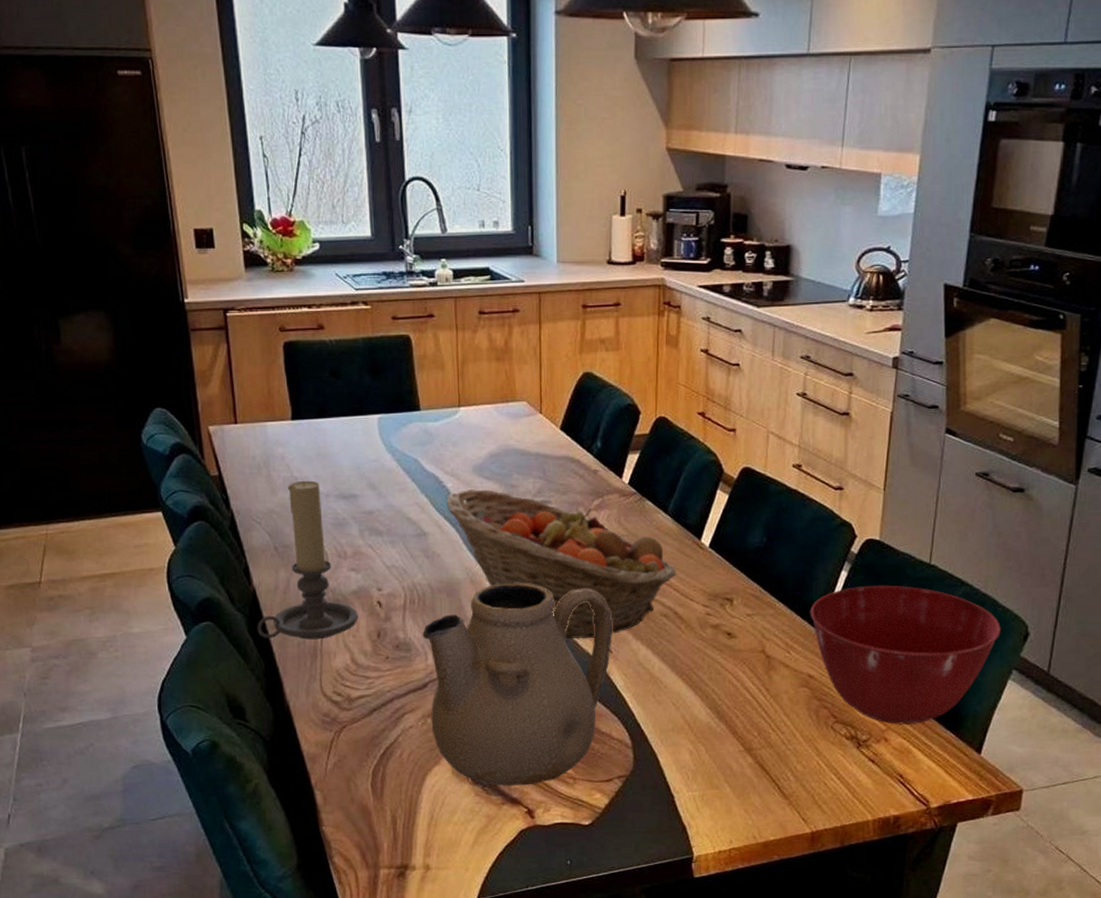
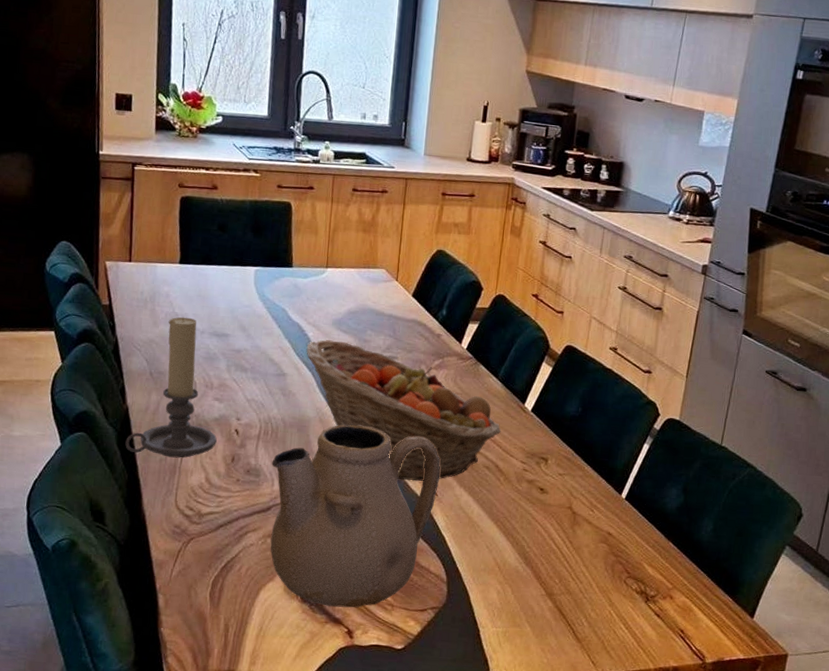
mixing bowl: present [810,585,1001,725] -> none [614,459,778,586]

